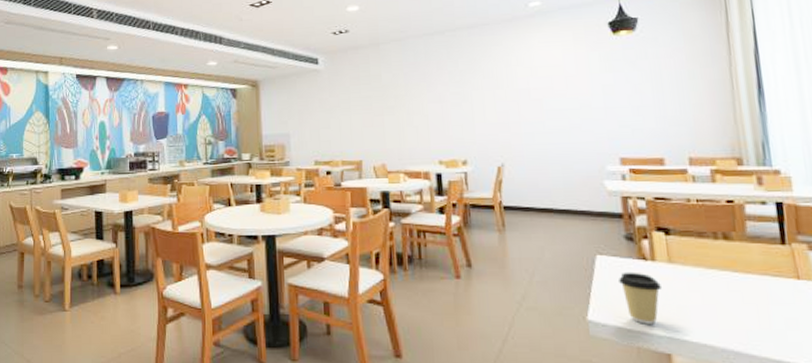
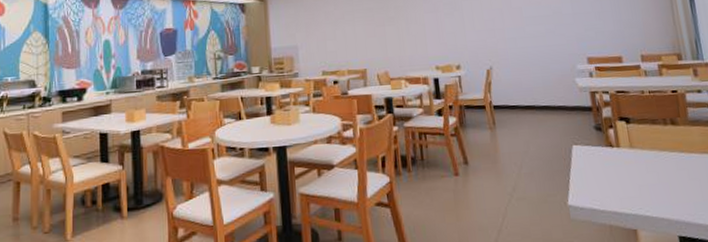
coffee cup: present [617,272,663,324] -> none [591,158,627,205]

